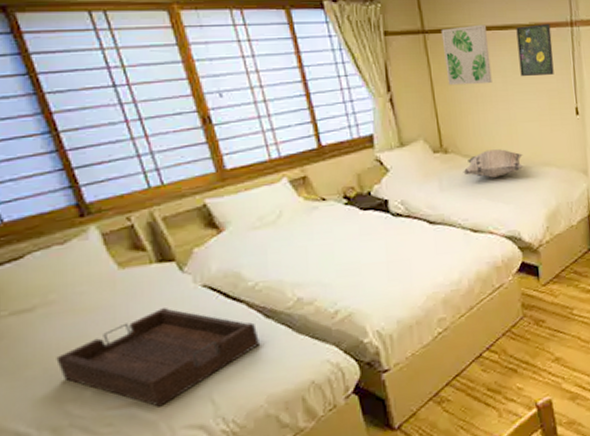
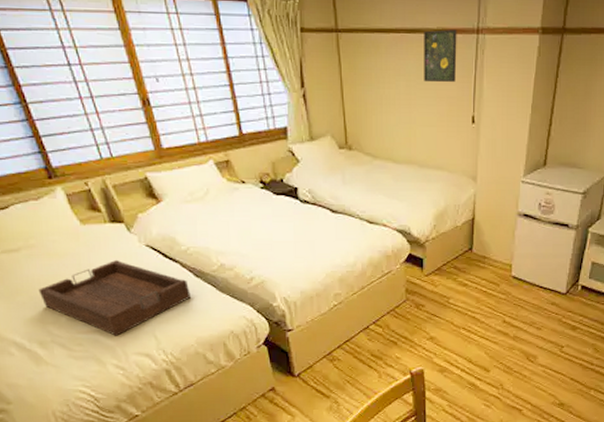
wall art: present [441,24,492,86] -> none [353,26,397,87]
decorative pillow: present [463,149,523,178] -> none [364,150,419,176]

